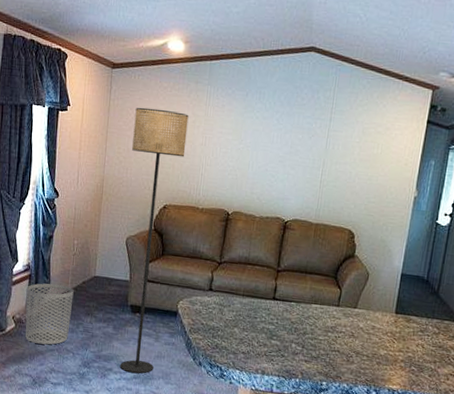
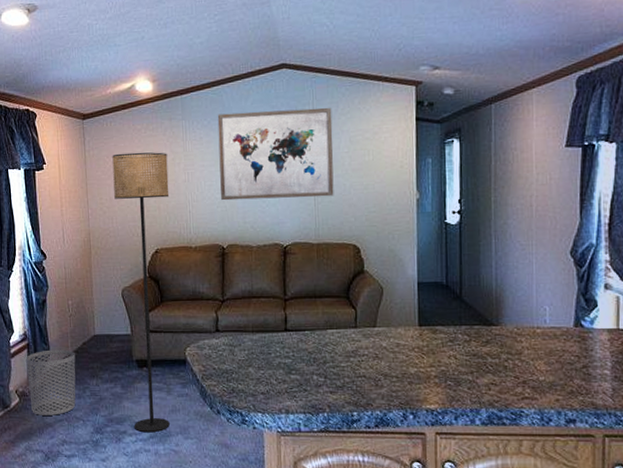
wall art: none [233,85,351,182] -> present [217,107,334,201]

